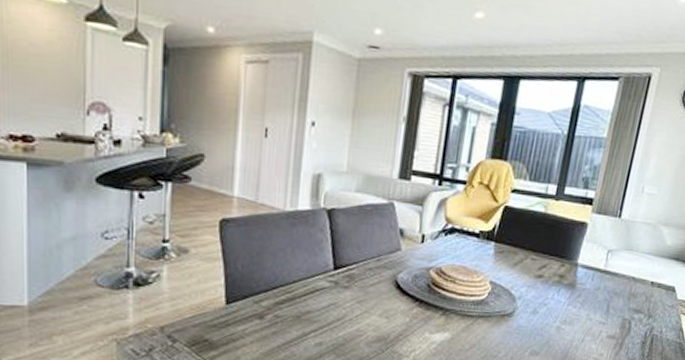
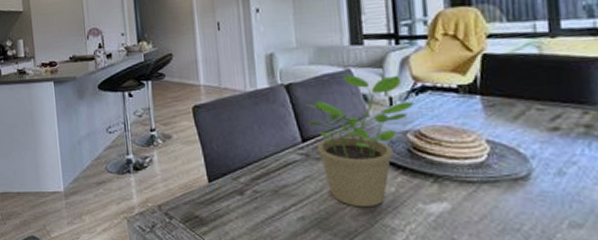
potted plant: none [343,208,443,335] -> present [304,75,416,208]

